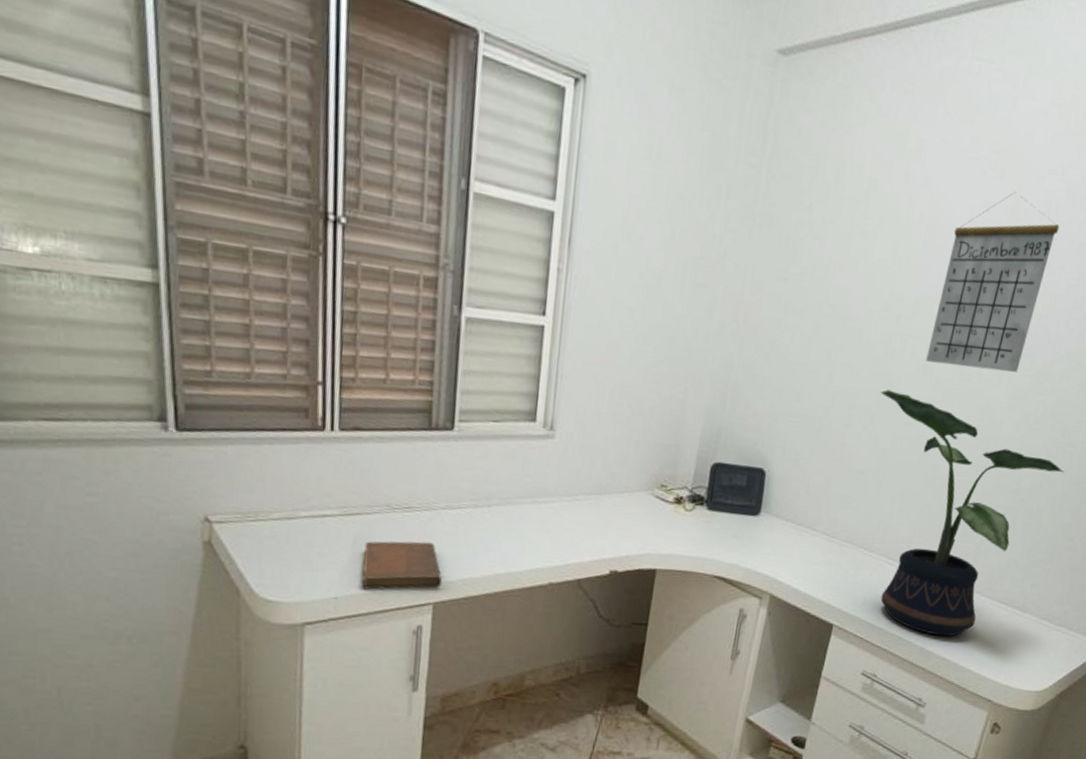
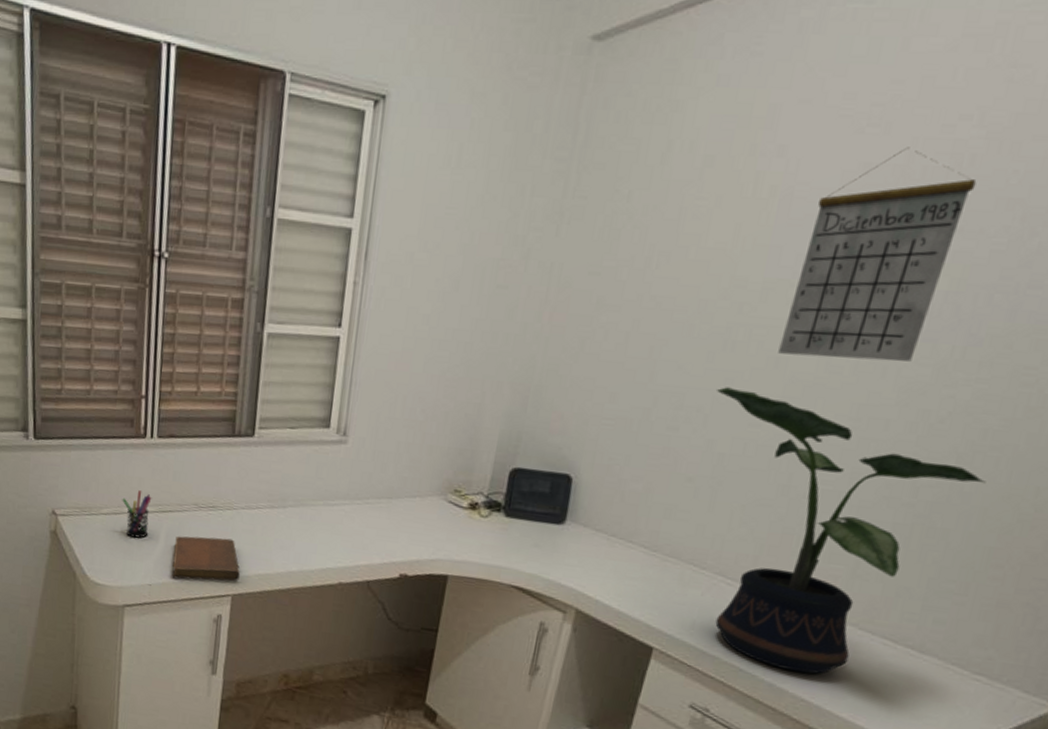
pen holder: none [297,491,335,546] -> present [122,490,152,538]

